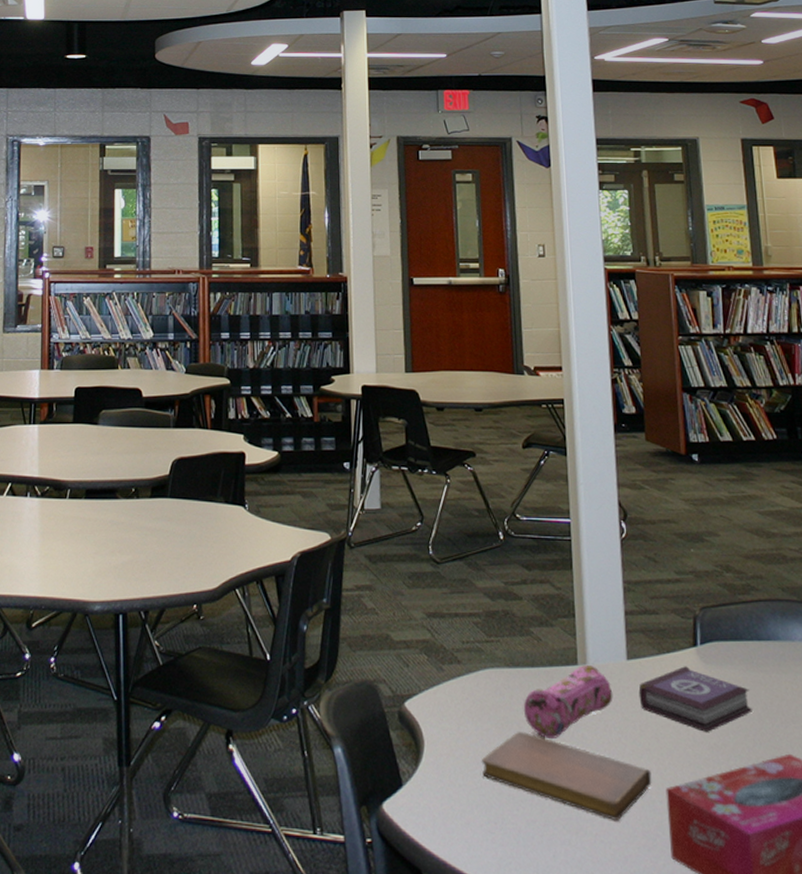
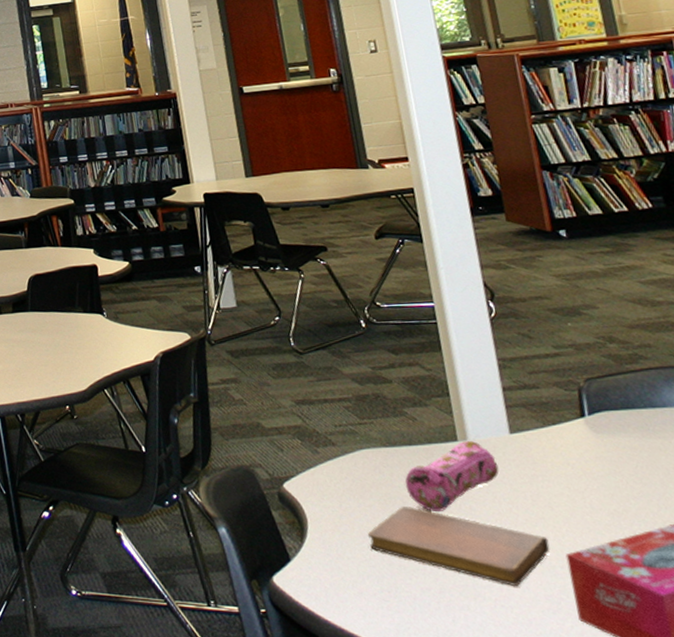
book: present [638,666,752,732] -> none [525,437,653,499]

